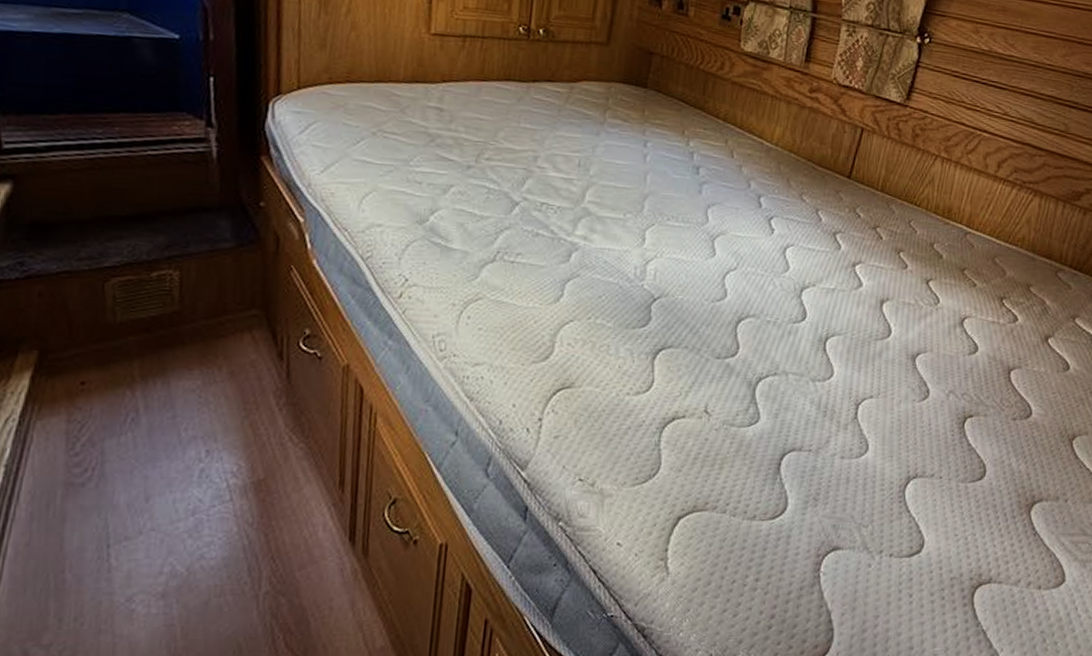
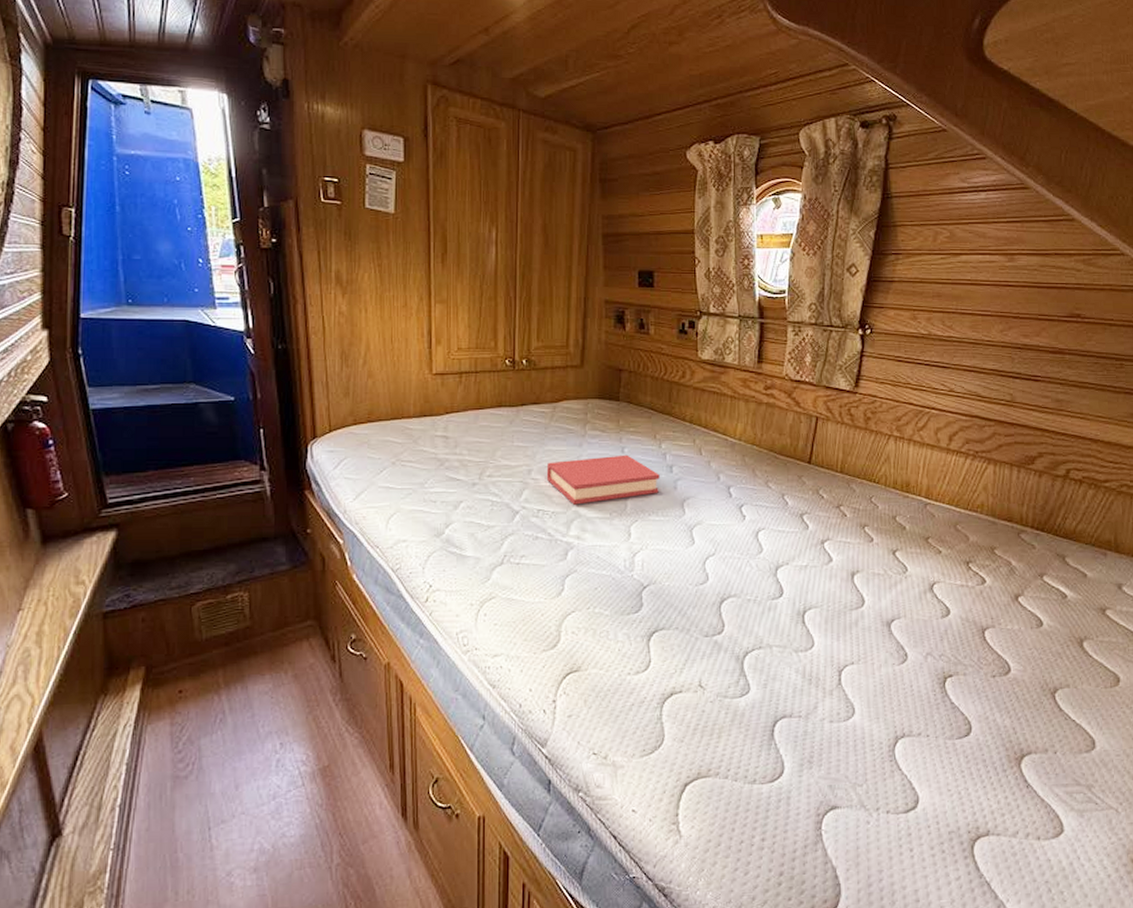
hardback book: none [554,149,684,201] -> present [546,455,660,505]

